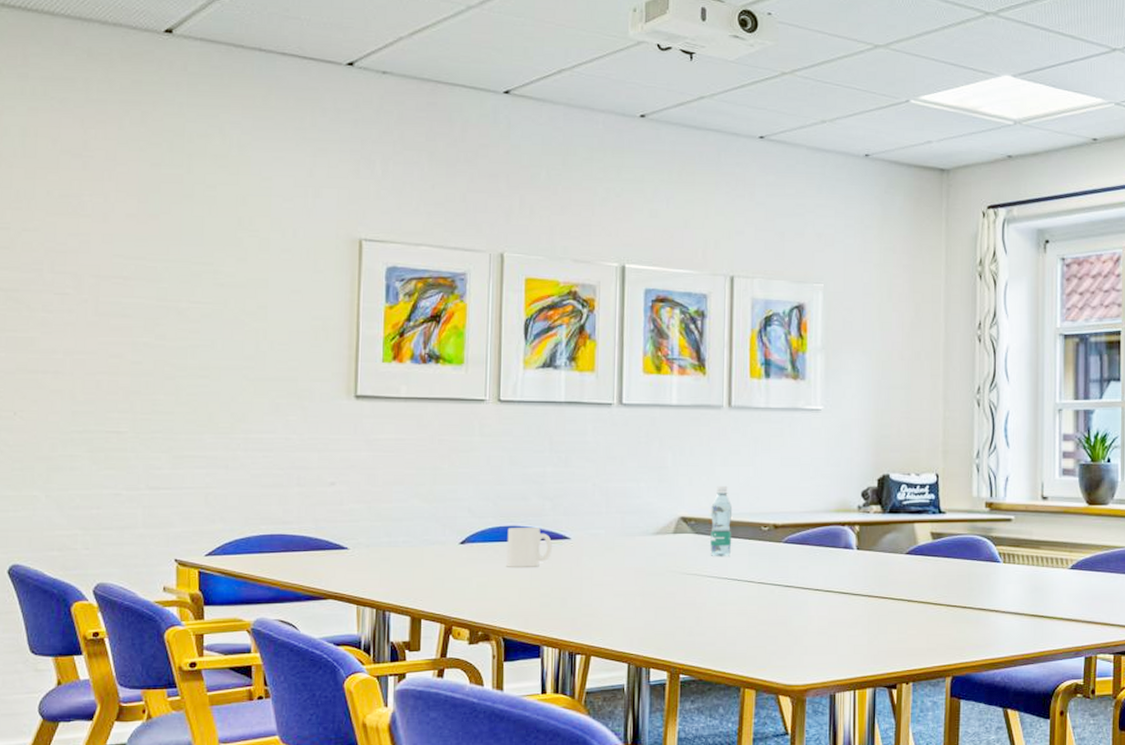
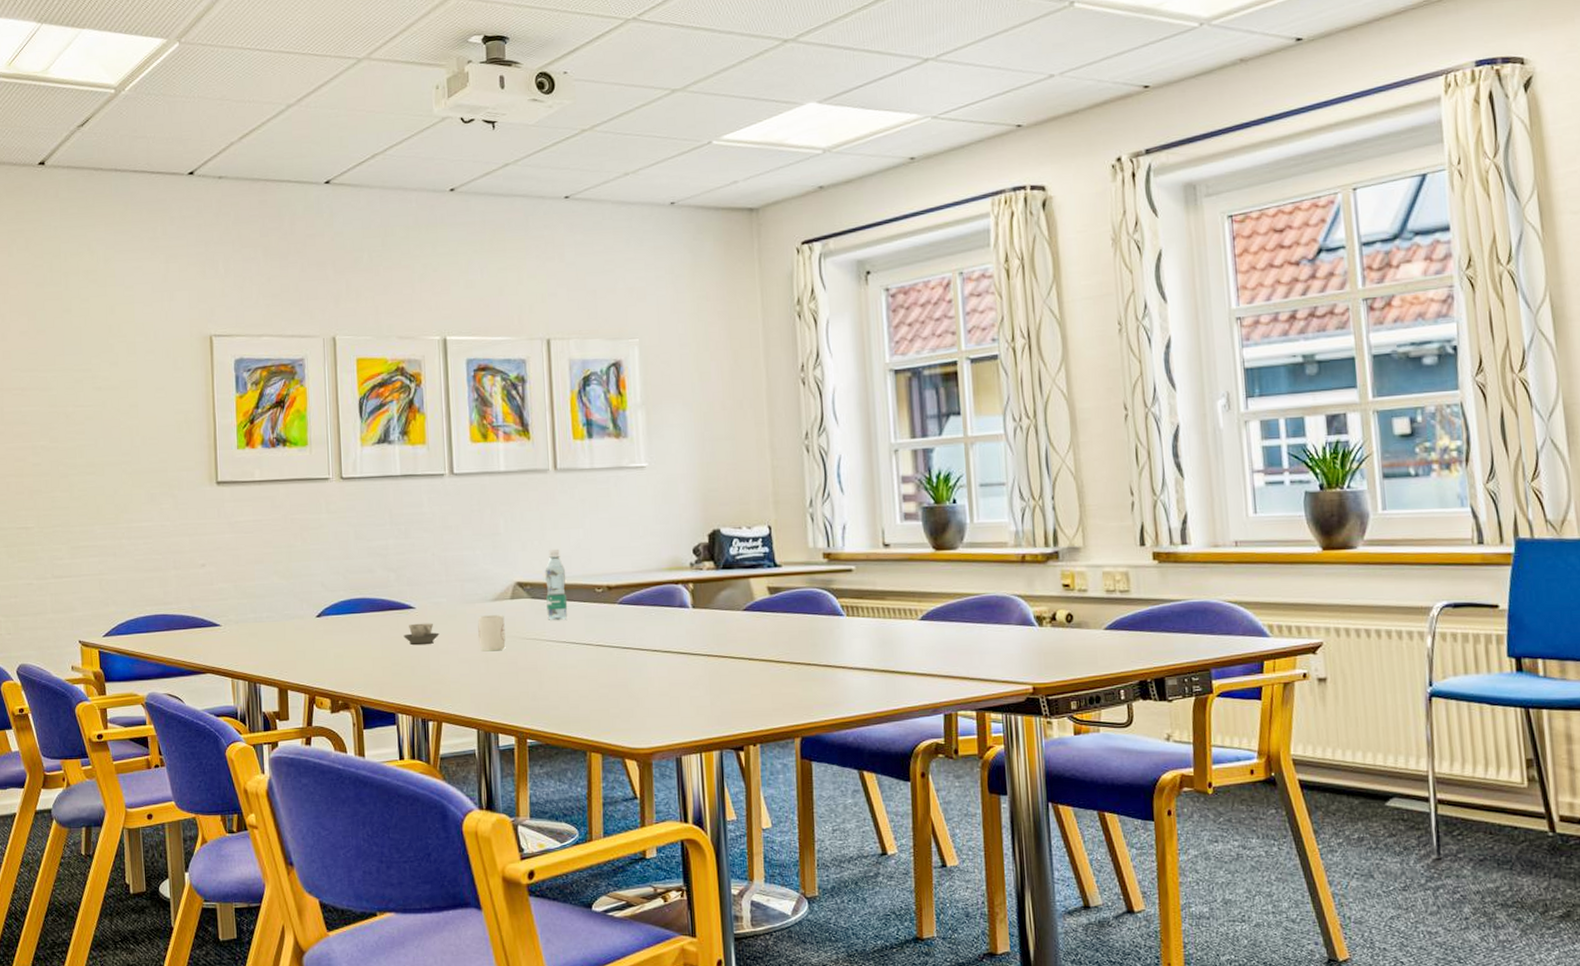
cup: present [506,526,552,568] -> none [357,598,399,639]
cup: none [555,554,595,577] -> present [403,623,439,646]
mug: none [636,549,665,585] -> present [477,615,506,652]

